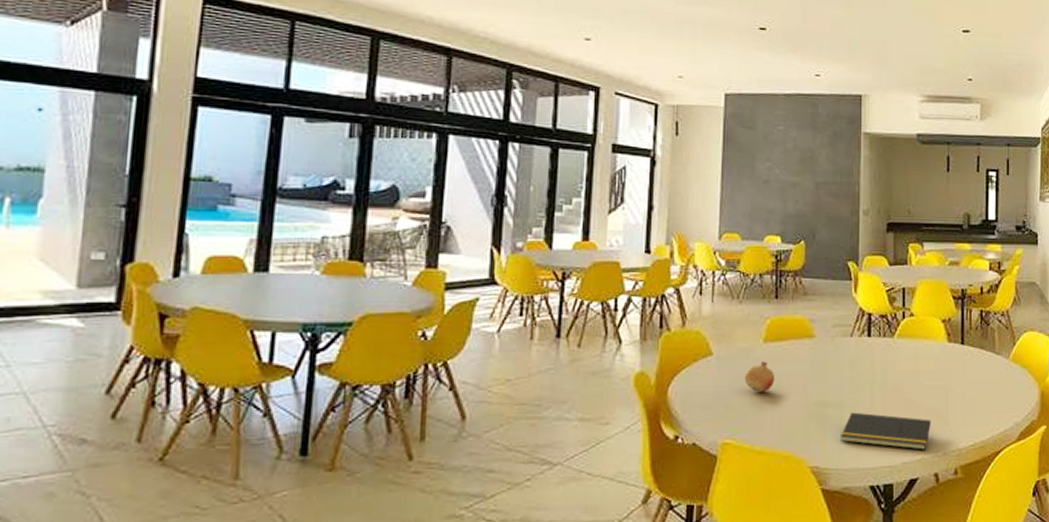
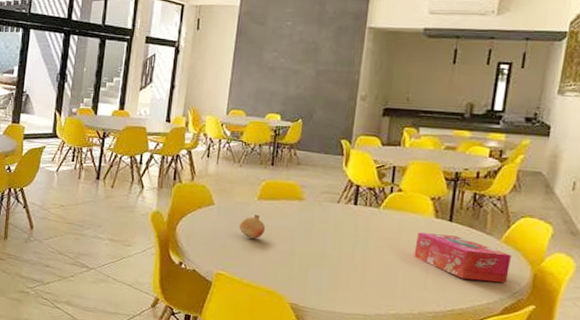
notepad: present [841,412,931,450] -> none [320,265,409,307]
tissue box: none [932,360,1020,407] -> present [414,232,511,283]

